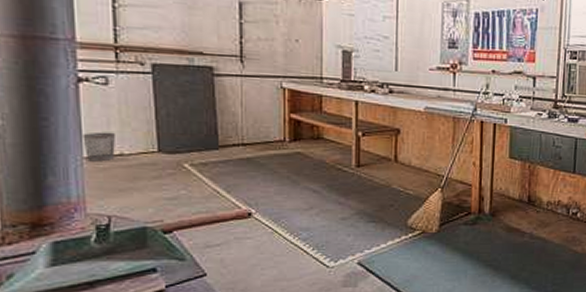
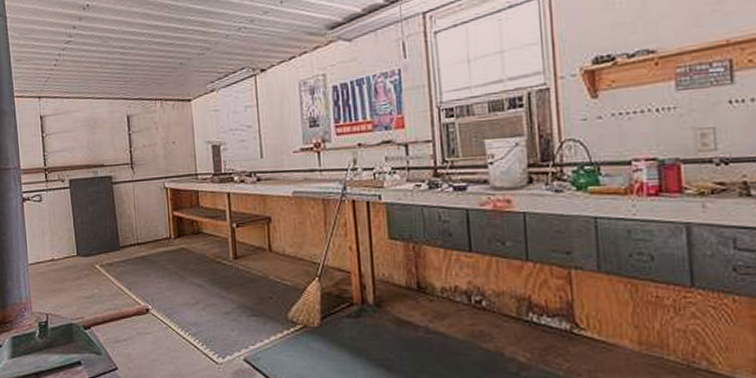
wastebasket: present [82,131,117,162] -> none [27,241,49,267]

